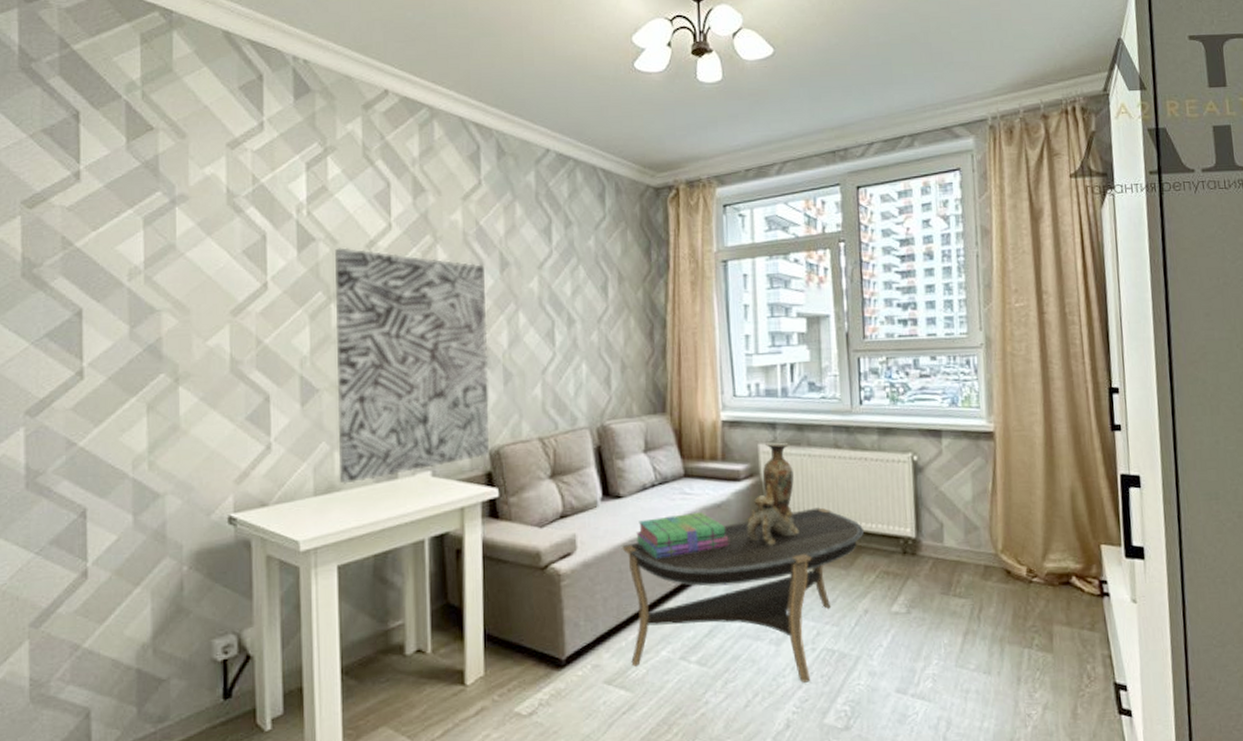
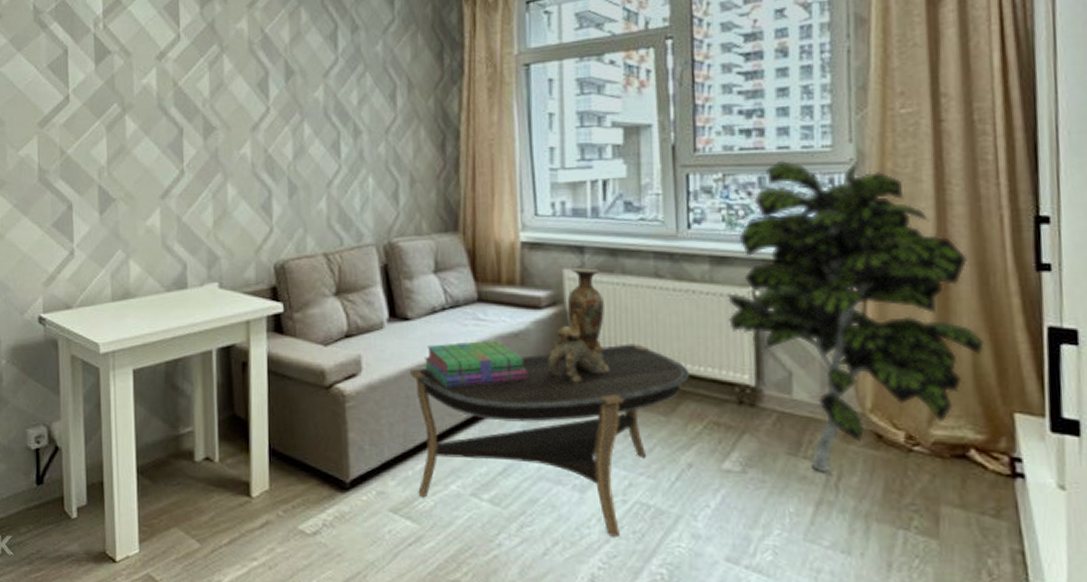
wall art: present [335,247,489,484] -> none [129,59,274,291]
indoor plant: none [892,345,1079,607] -> present [728,159,984,473]

